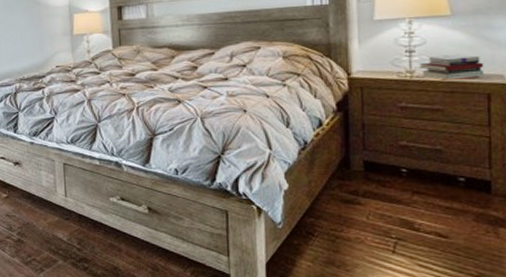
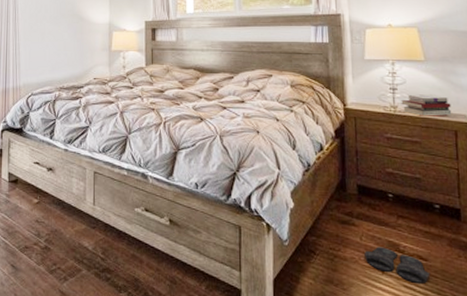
slippers: none [372,225,451,262] -> present [364,246,431,283]

